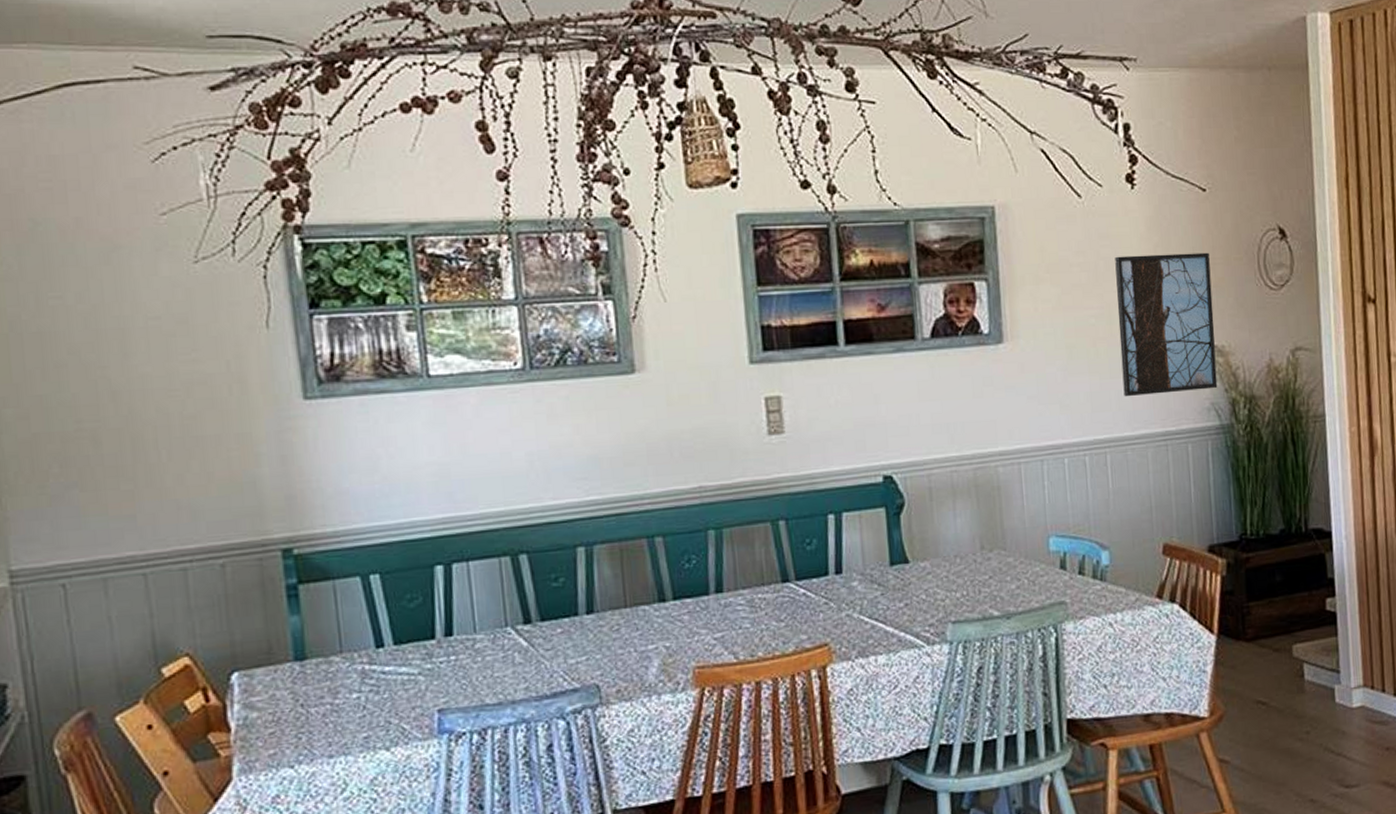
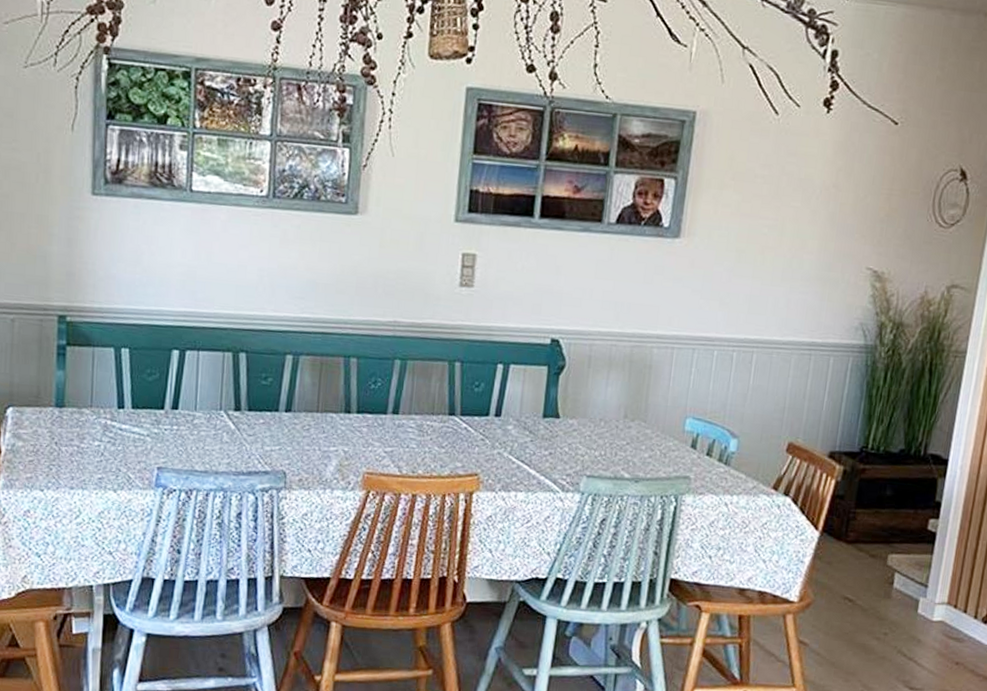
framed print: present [1115,252,1218,397] -> none [780,174,888,311]

